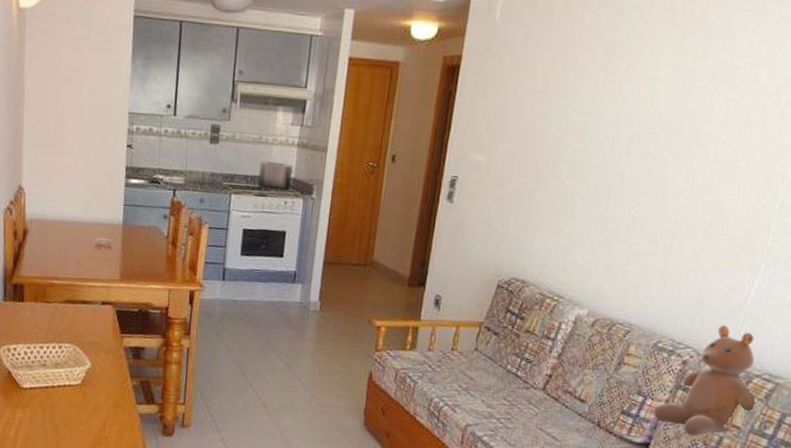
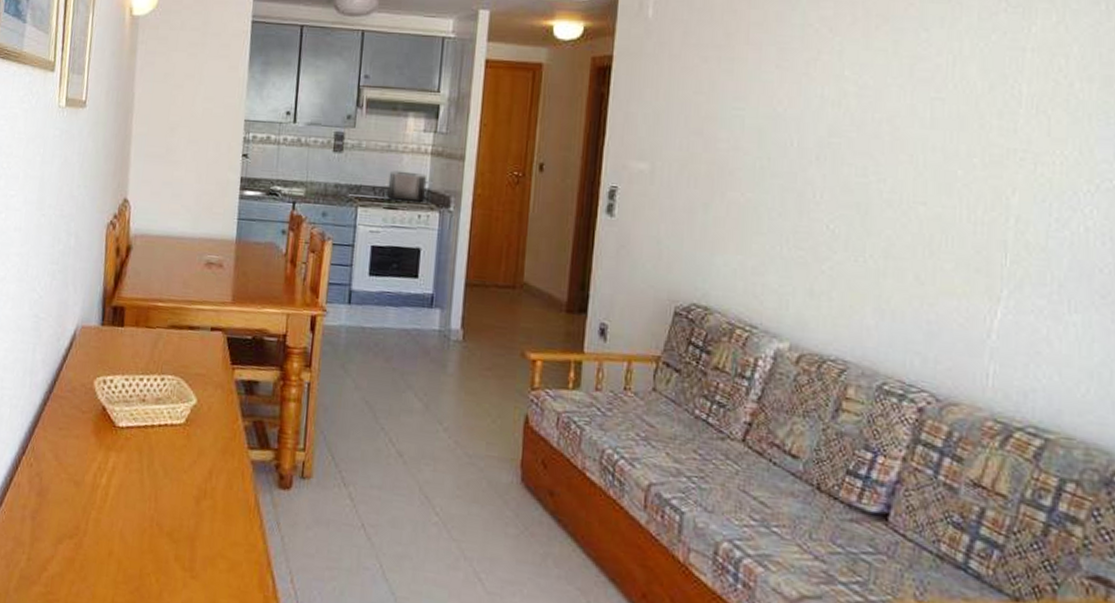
teddy bear: present [652,325,758,437] -> none [887,363,1024,507]

